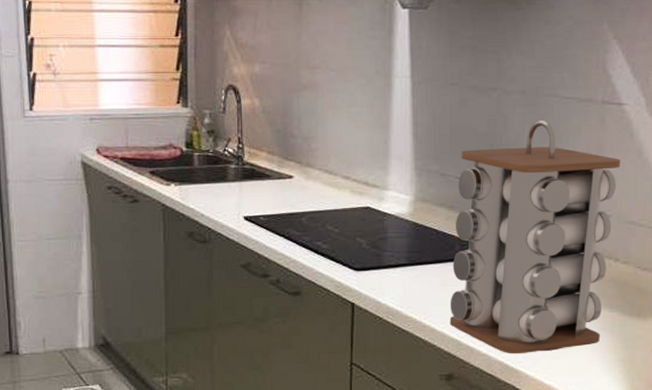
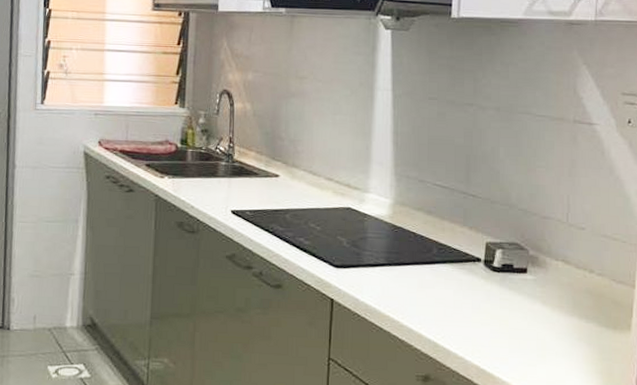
spice rack: present [449,119,621,354] -> none [426,134,593,360]

